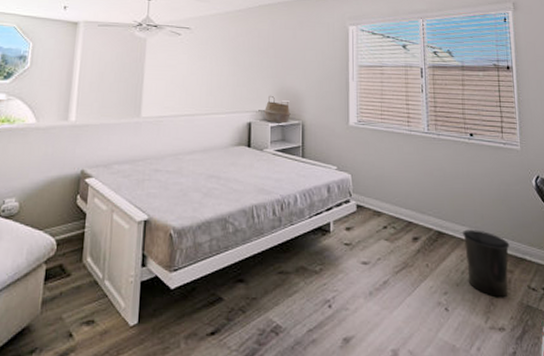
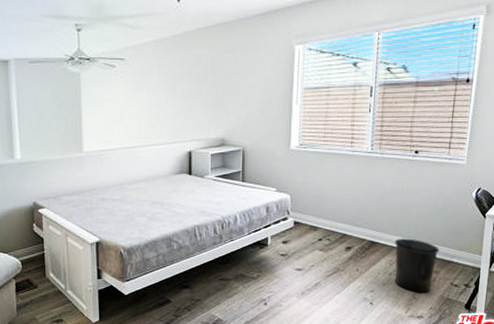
woven basket: present [263,95,291,124] -> none [203,123,231,151]

